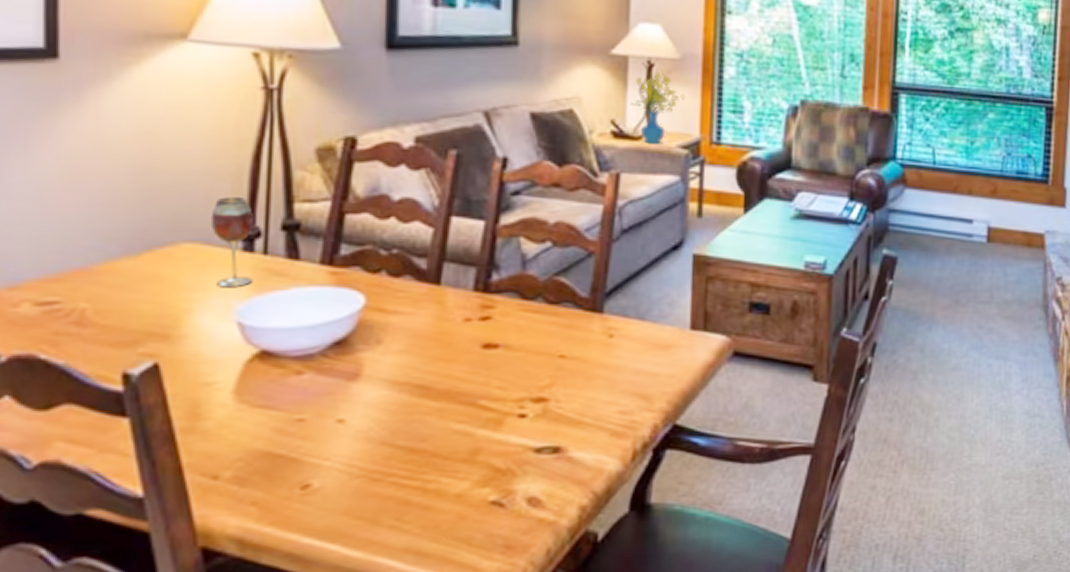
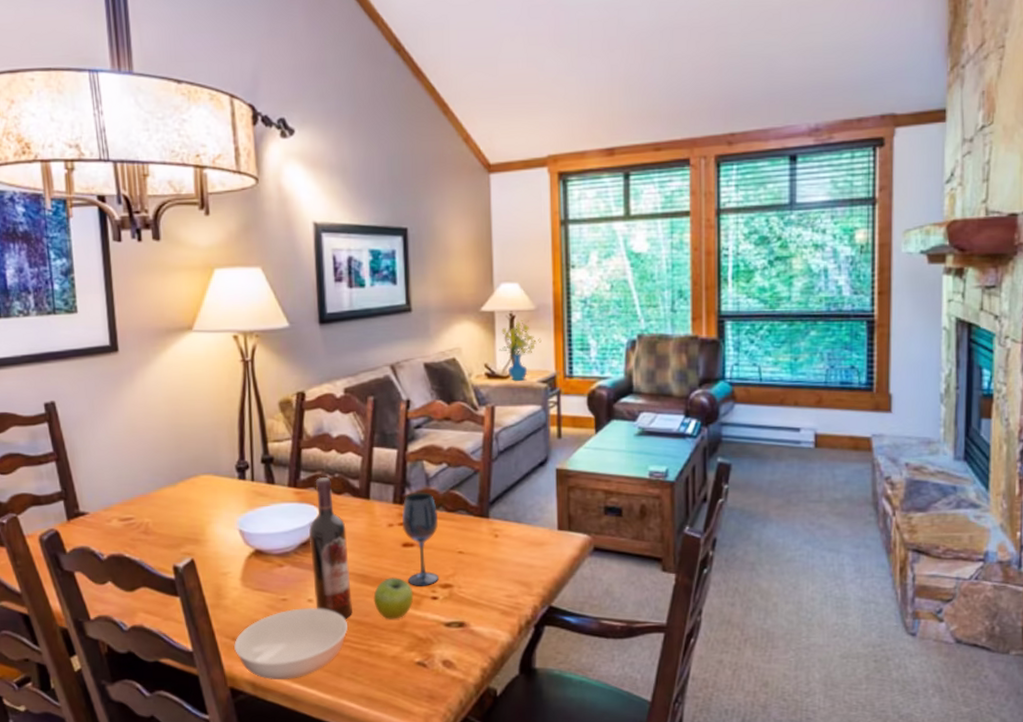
wineglass: present [210,197,253,287] -> none [216,441,246,505]
bowl: none [212,430,394,534] -> present [233,607,348,680]
wine bottle: none [346,252,405,445] -> present [309,476,353,619]
fruit: none [435,389,493,445] -> present [373,577,414,619]
wineglass: none [483,277,536,401] -> present [402,492,439,586]

